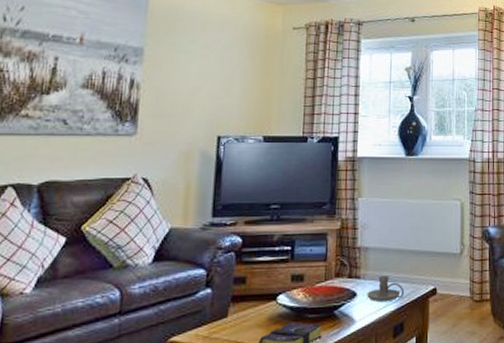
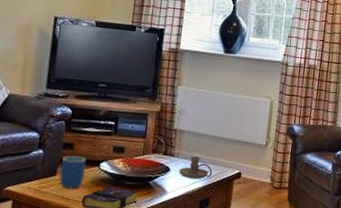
mug: none [232,291,262,331] -> present [59,156,87,189]

